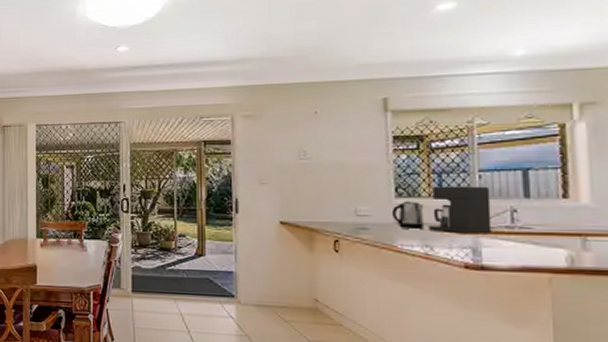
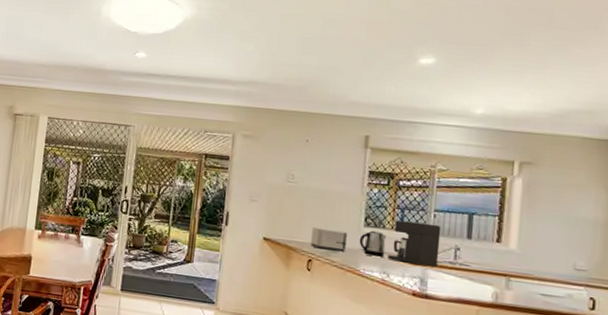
toaster: none [335,205,378,228] -> present [311,227,348,252]

